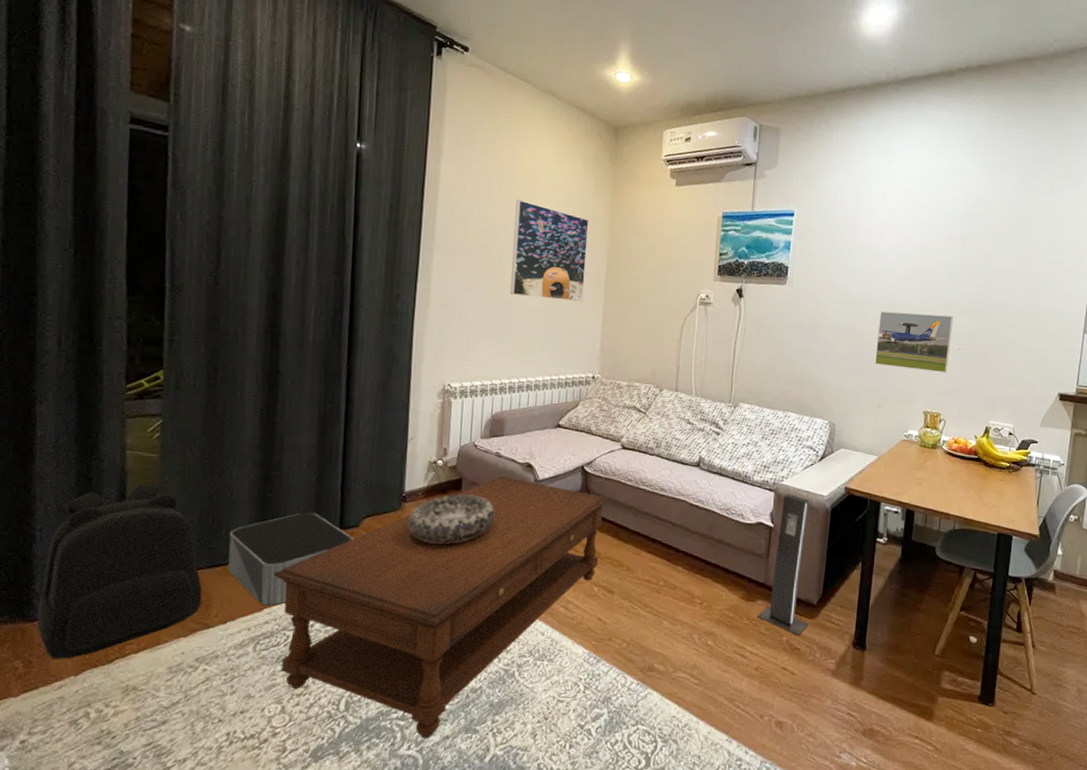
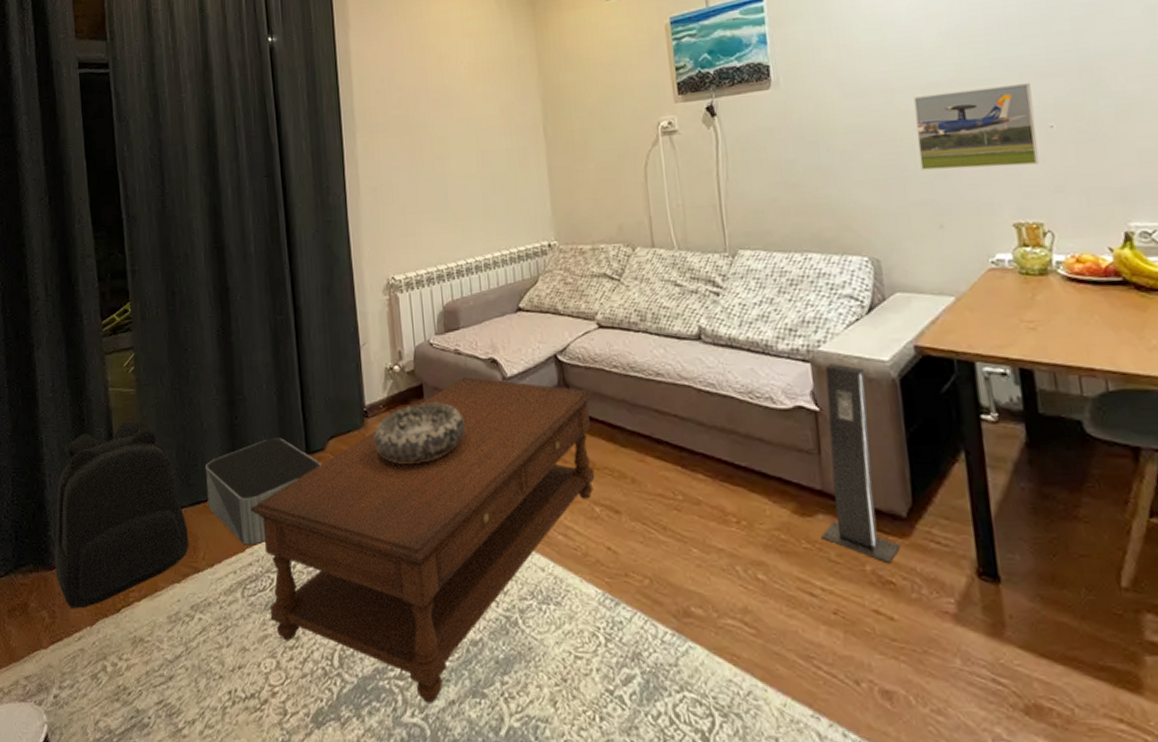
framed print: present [510,199,589,302] -> none [431,57,522,166]

